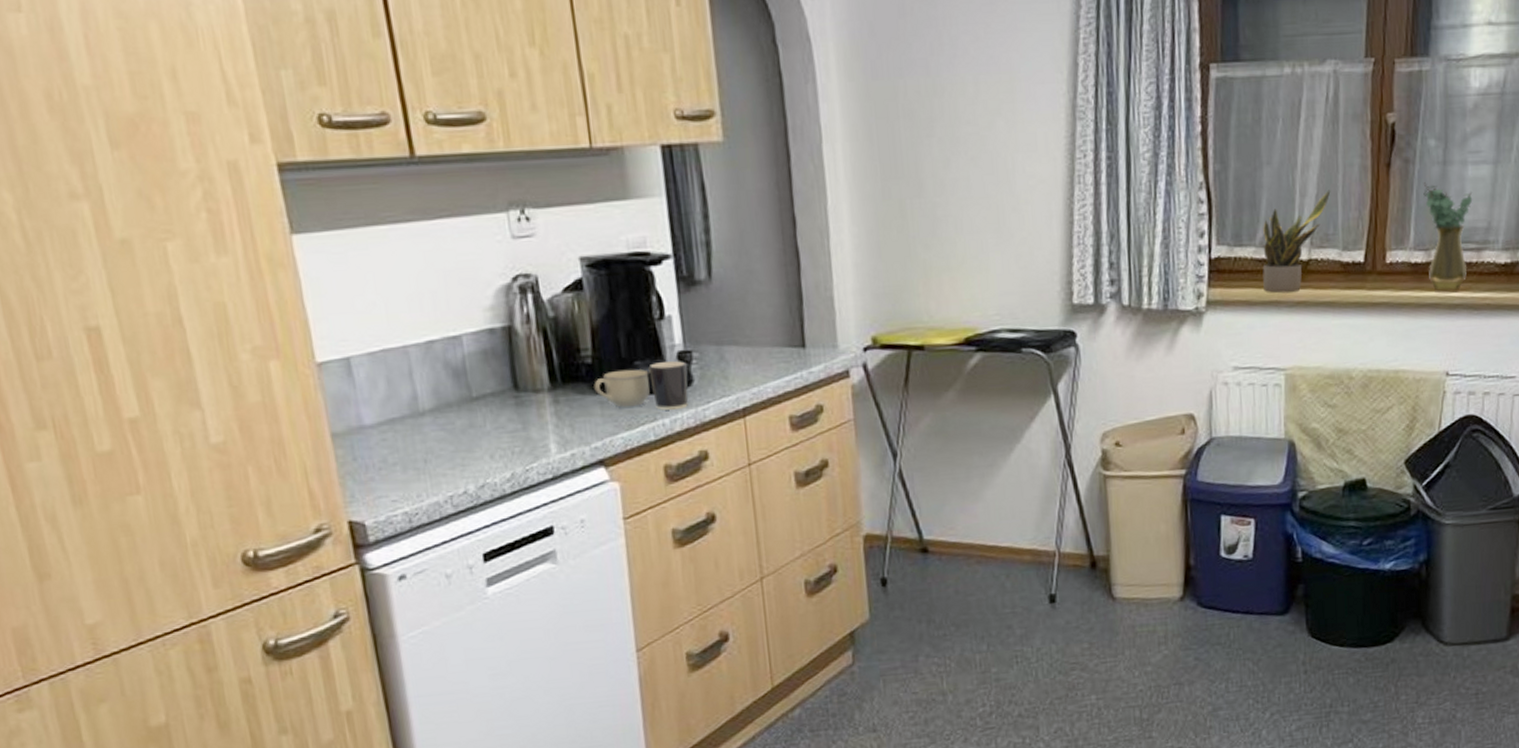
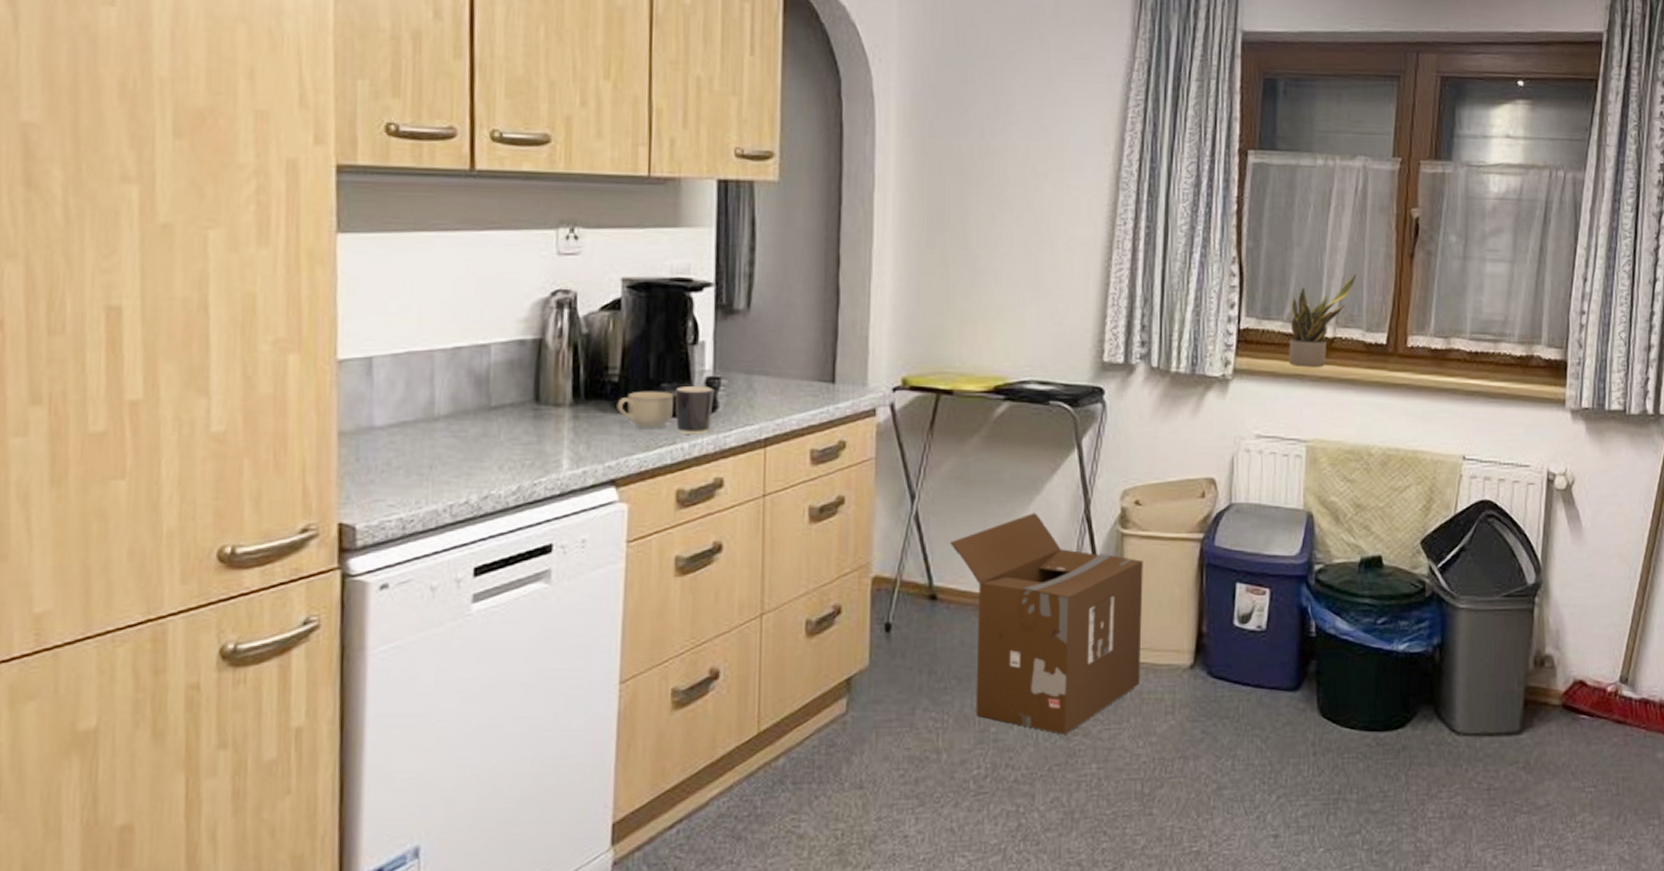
cardboard box: none [935,461,1132,671] -> present [949,513,1143,735]
vase: present [1423,182,1473,293] -> none [1444,274,1491,380]

